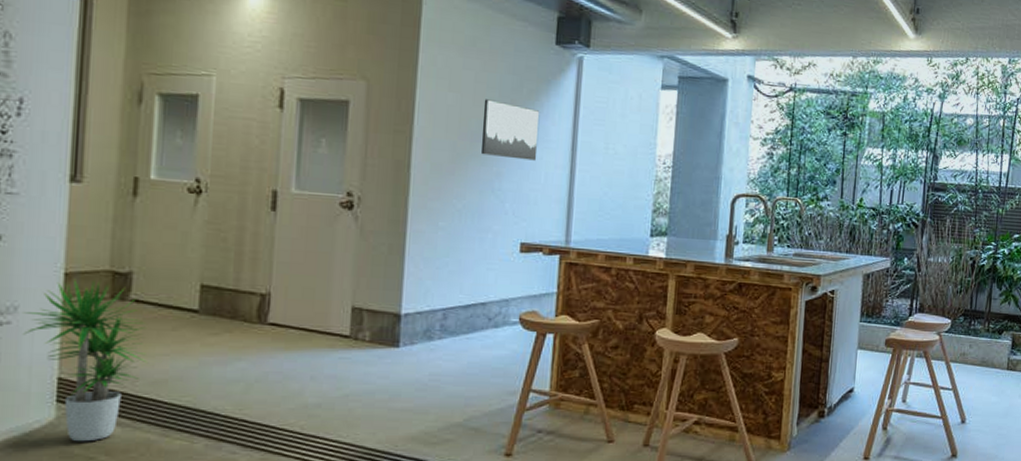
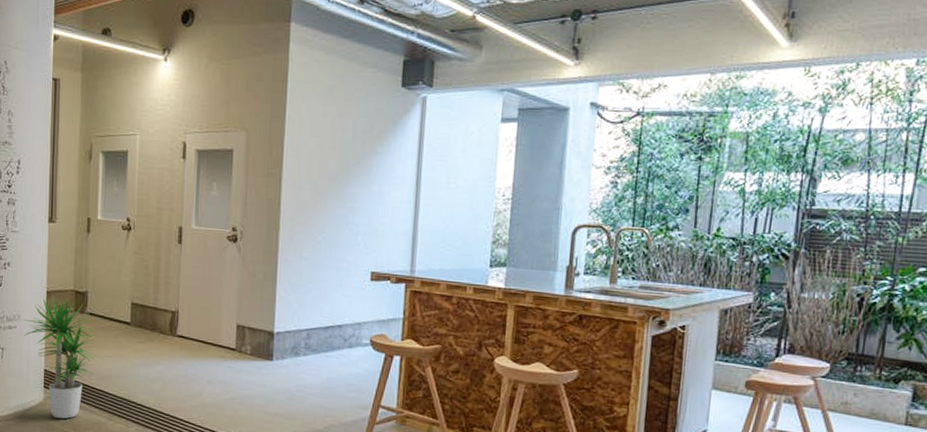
wall art: present [481,99,539,161] -> none [337,142,387,196]

